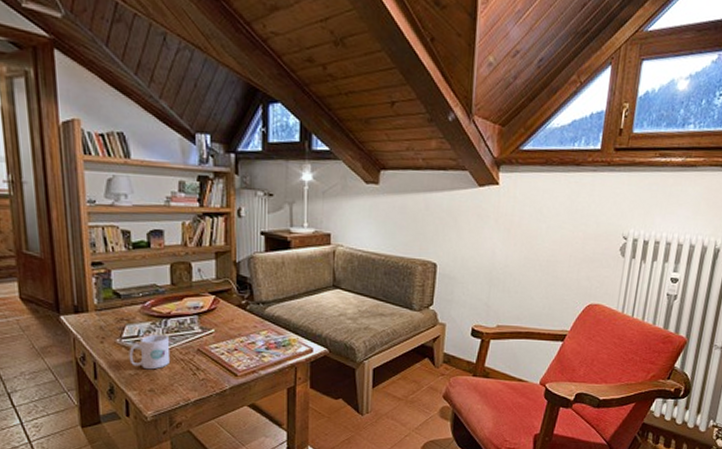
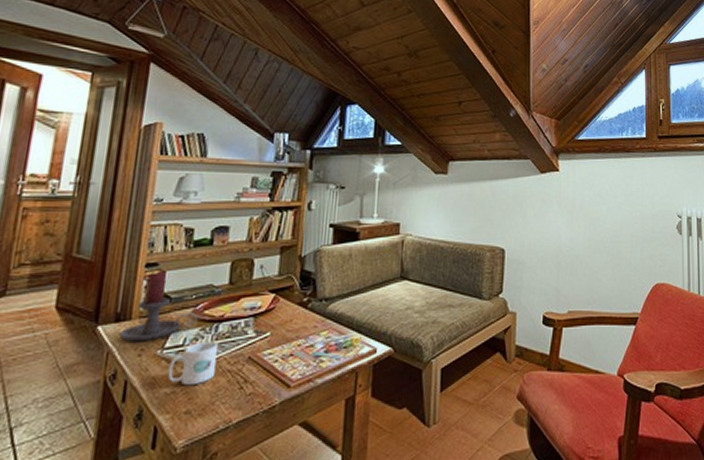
candle holder: none [81,271,147,331] -> present [120,272,198,342]

